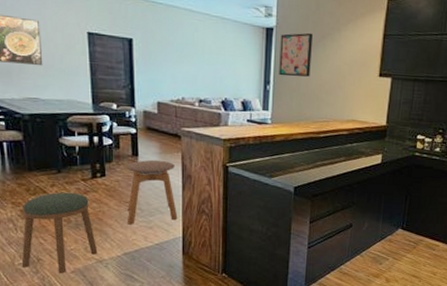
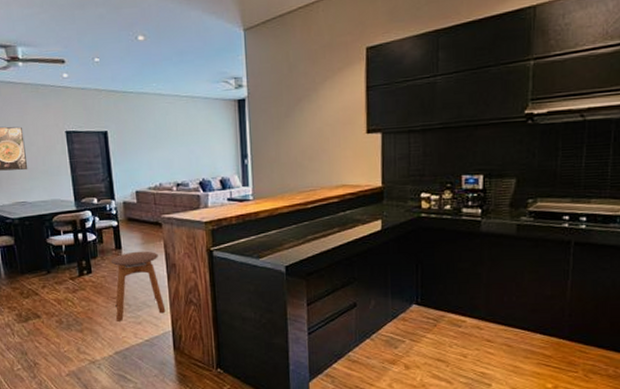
stool: present [21,192,98,273] -> none [18,292,90,377]
wall art: present [279,32,313,77] -> none [253,97,290,148]

